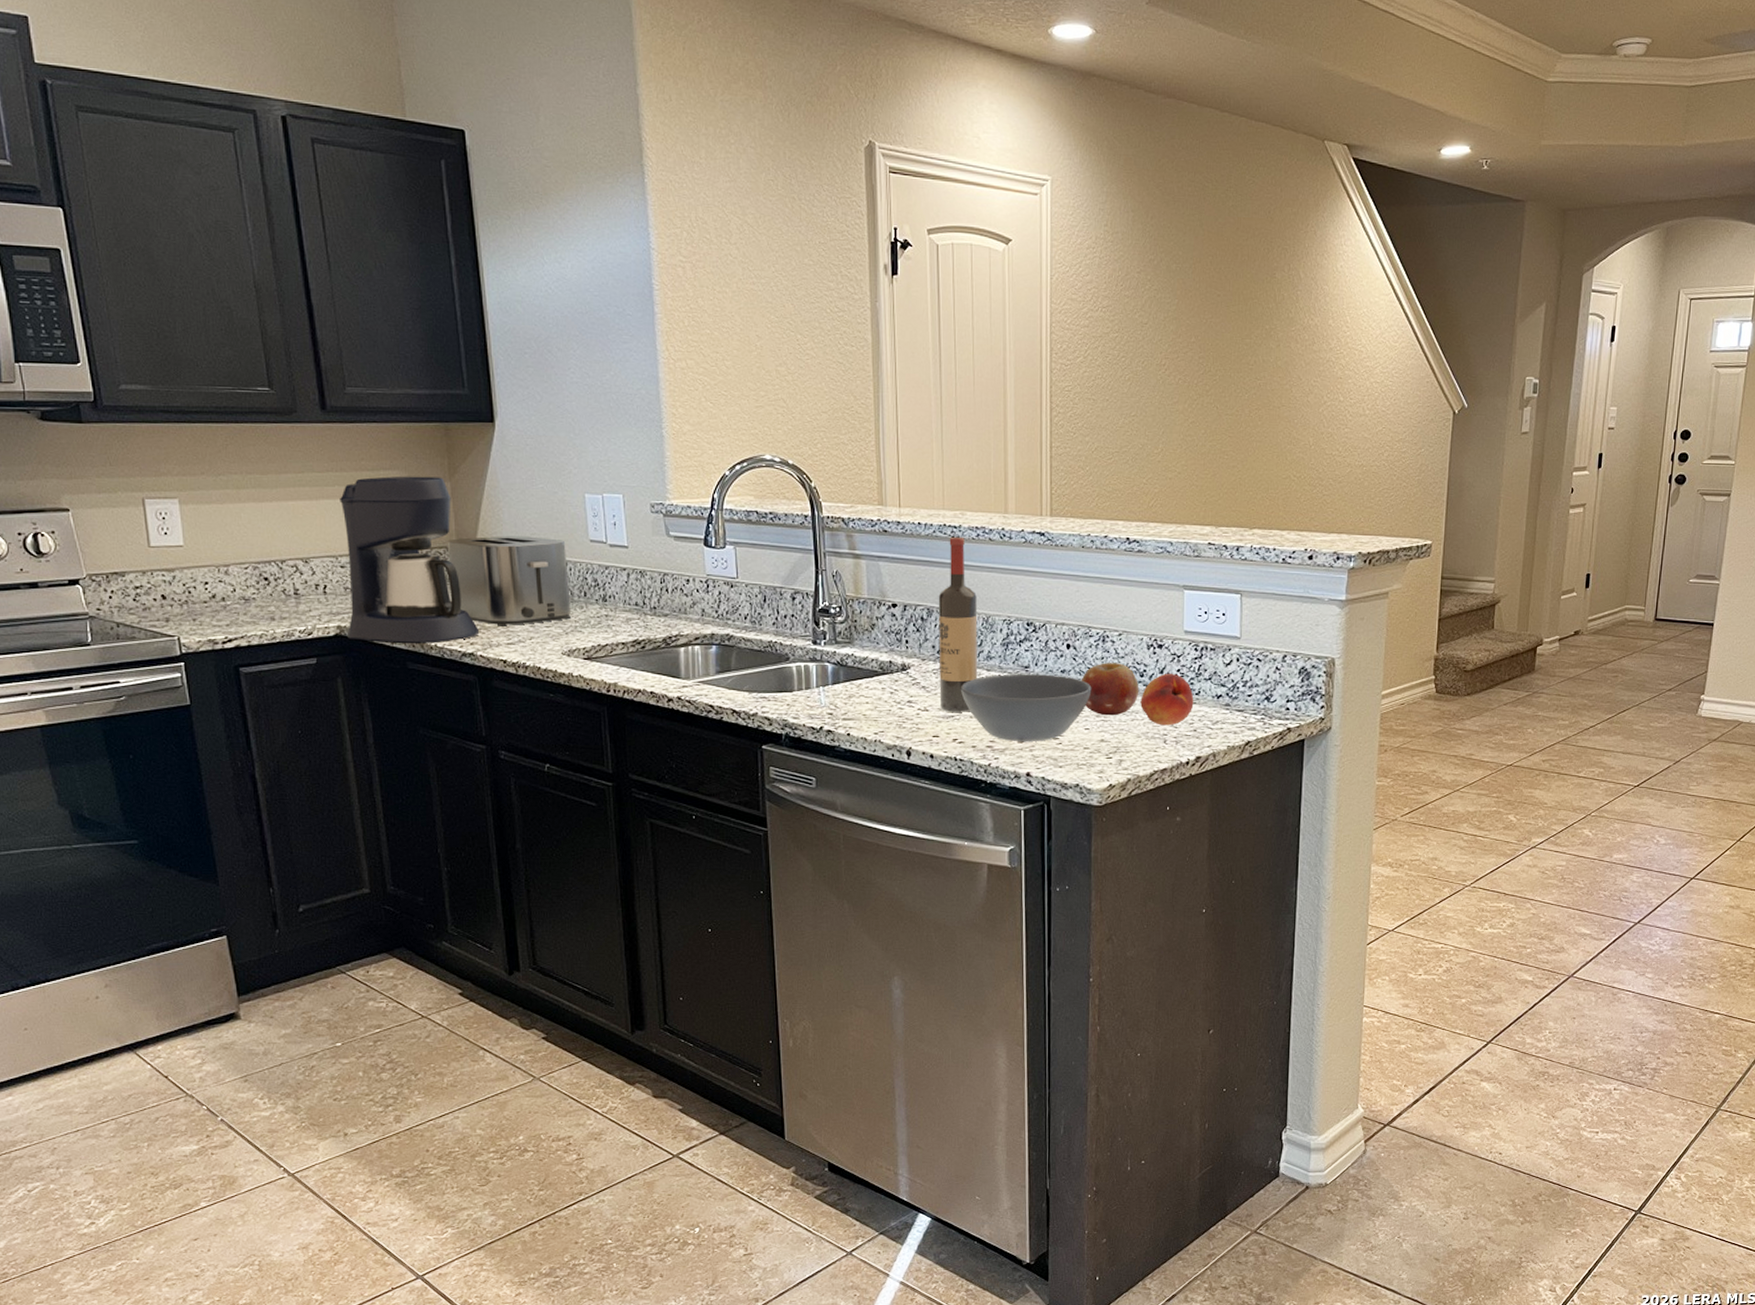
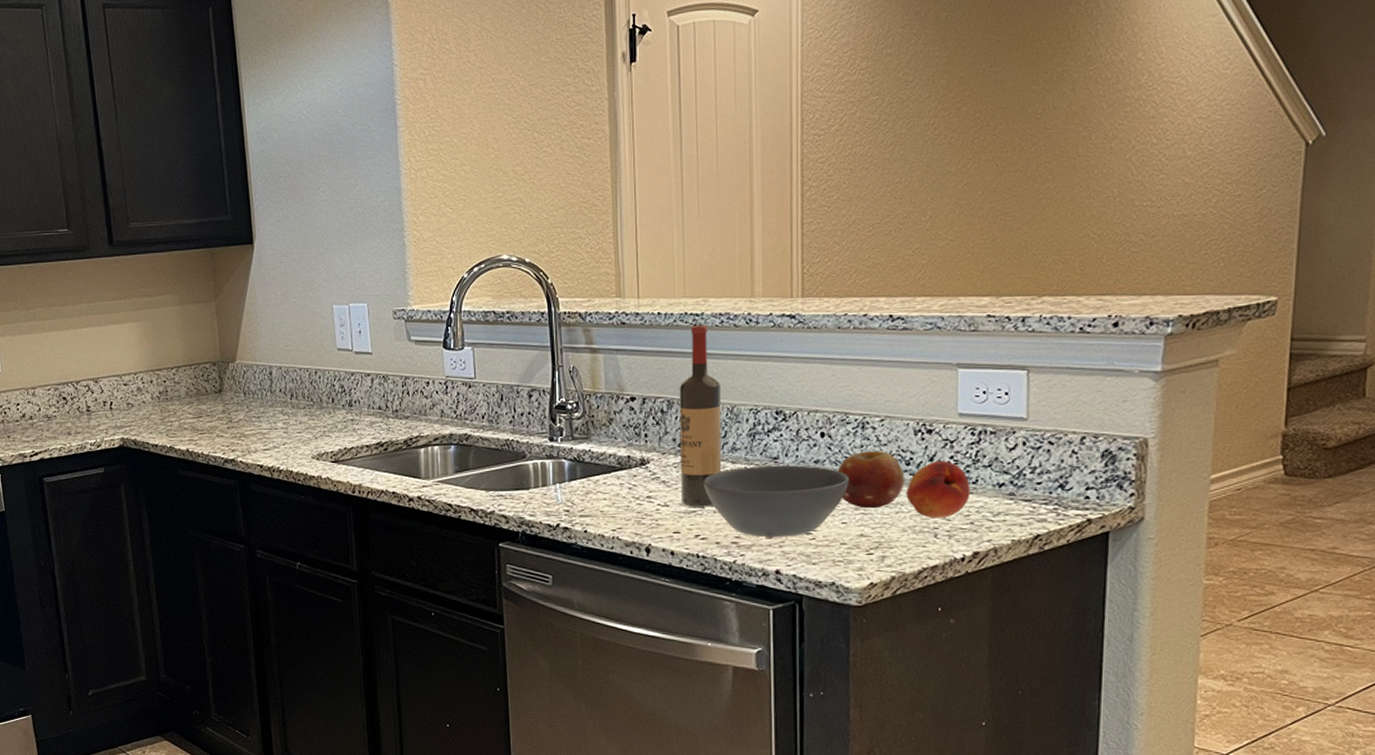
coffee maker: present [340,476,480,645] -> none [124,298,240,453]
toaster: present [447,535,572,626] -> none [212,348,321,434]

